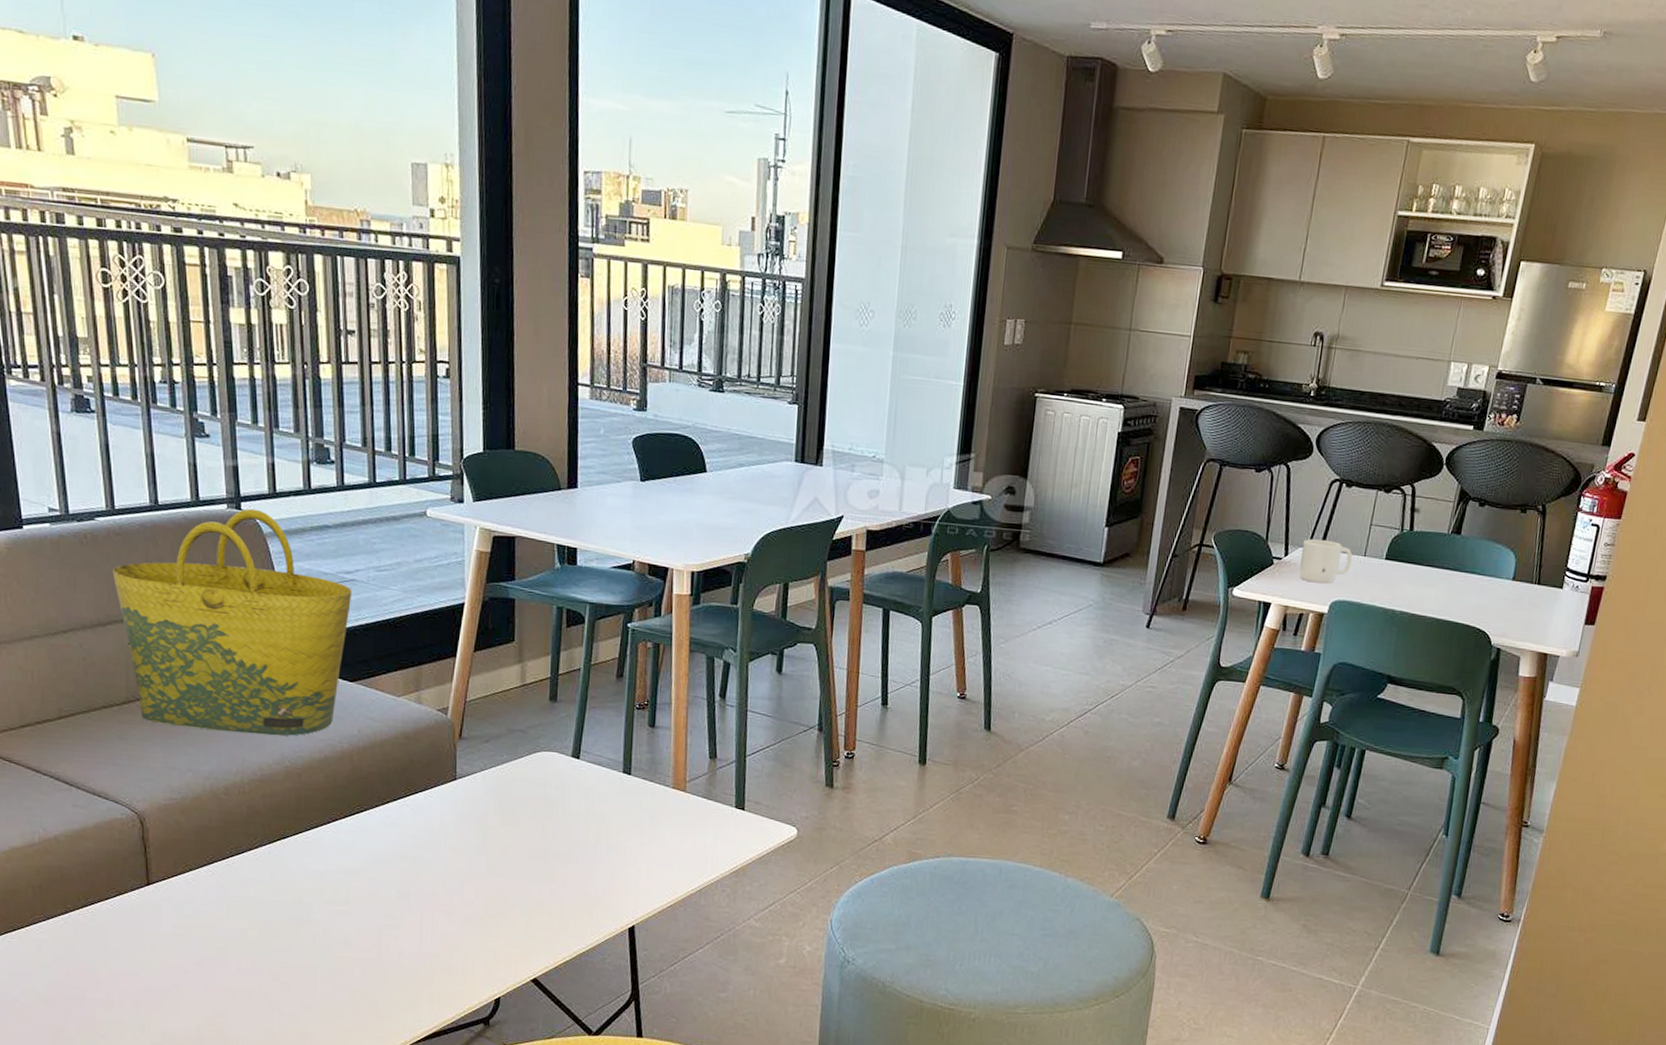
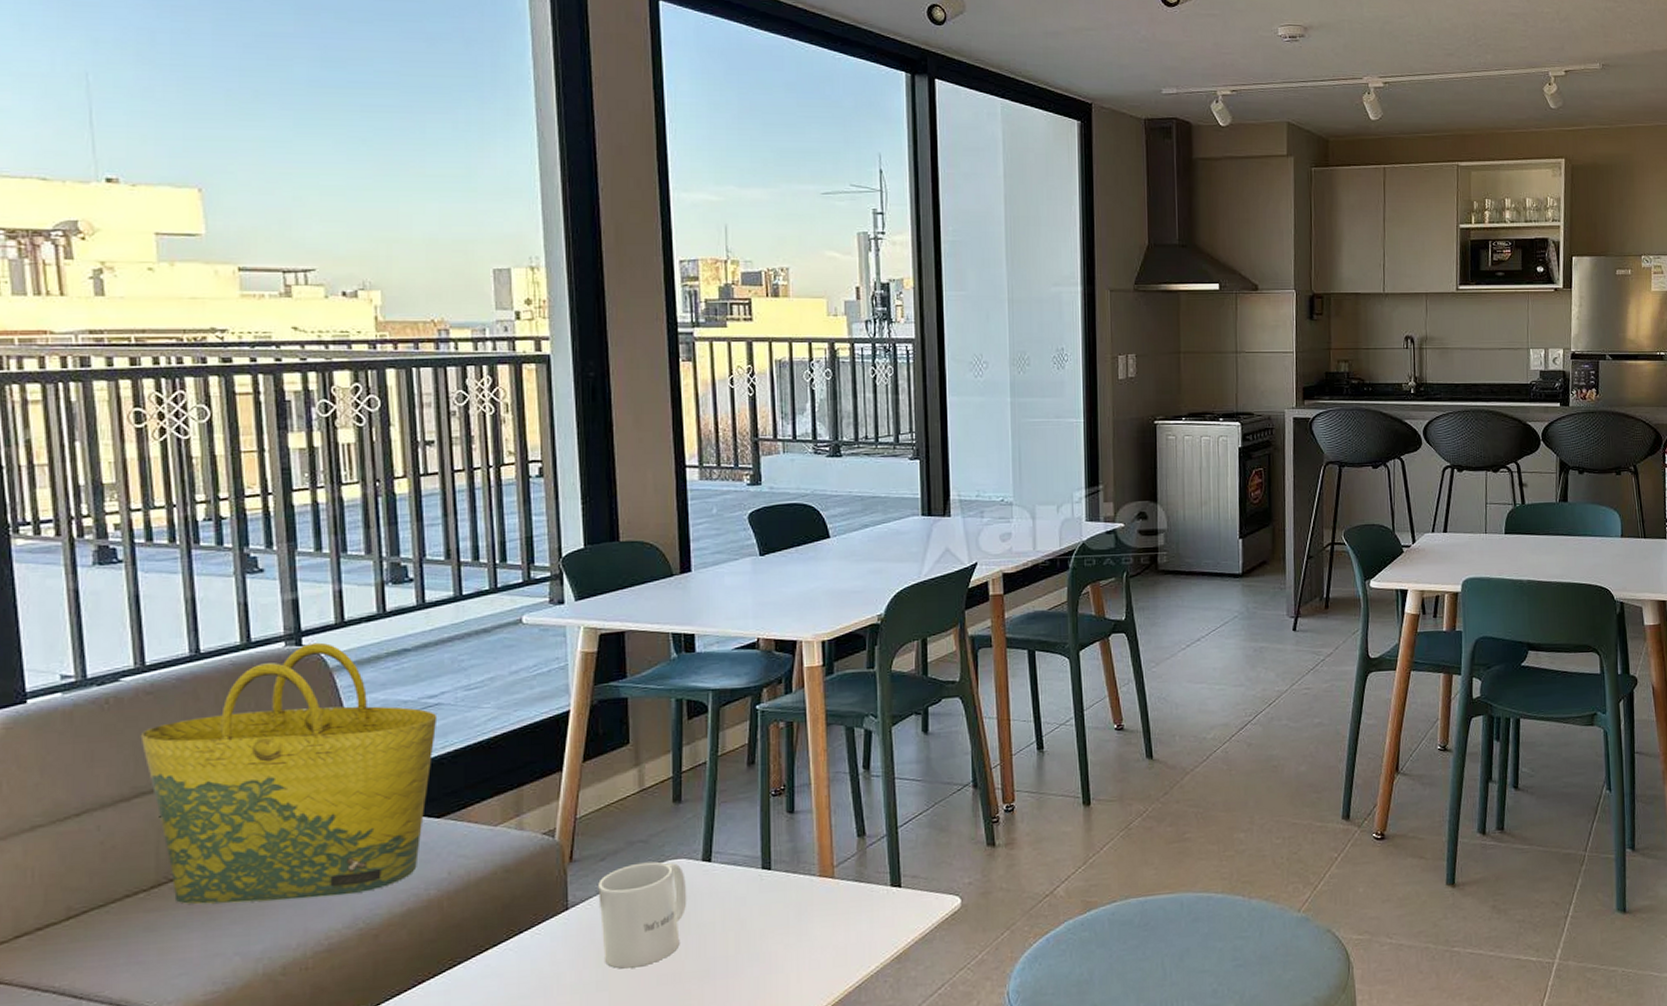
mug: none [482,749,558,840] -> present [598,861,687,969]
mug: present [1299,539,1353,584] -> none [1427,523,1475,565]

